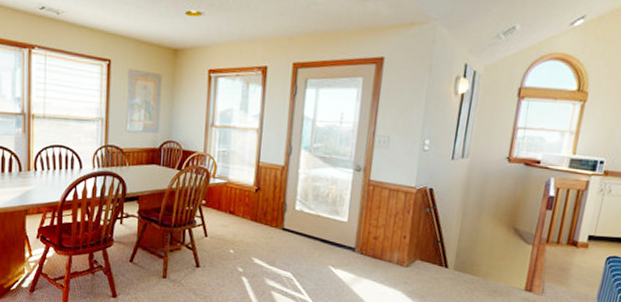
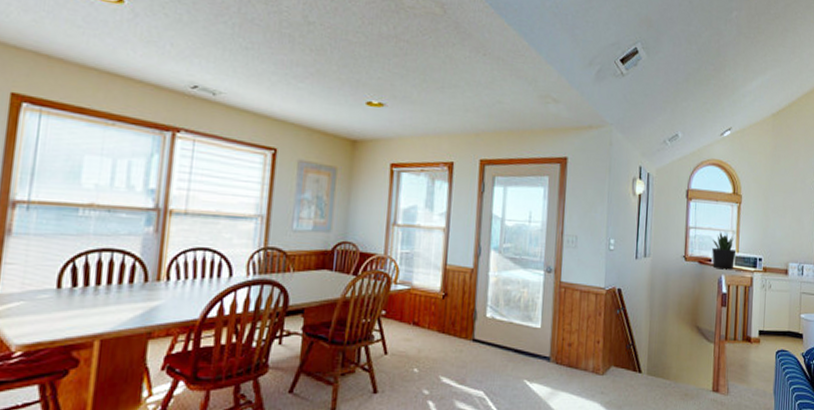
planter: none [540,131,573,173] -> present [712,231,737,270]

